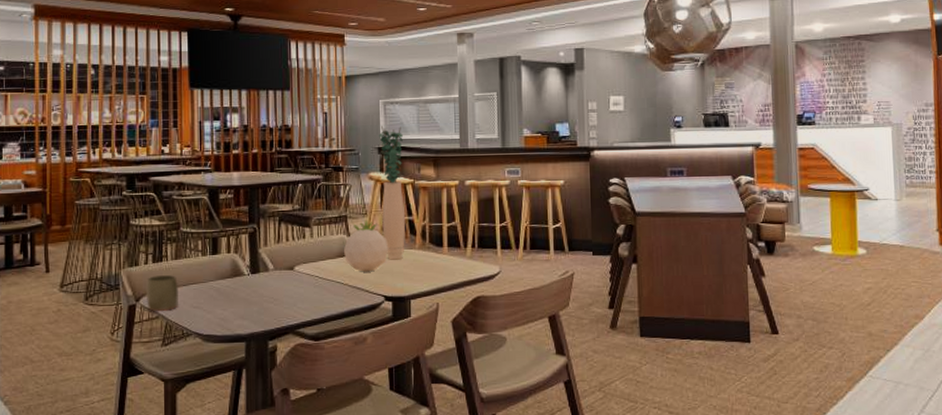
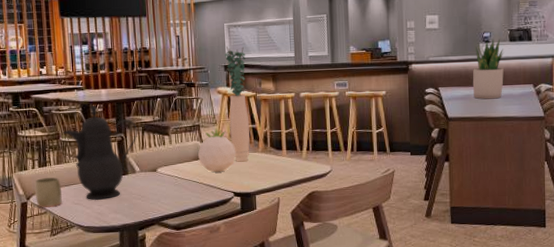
coffeepot: none [185,190,274,304] -> present [63,105,138,201]
planter: none [663,124,699,192] -> present [472,39,504,100]

